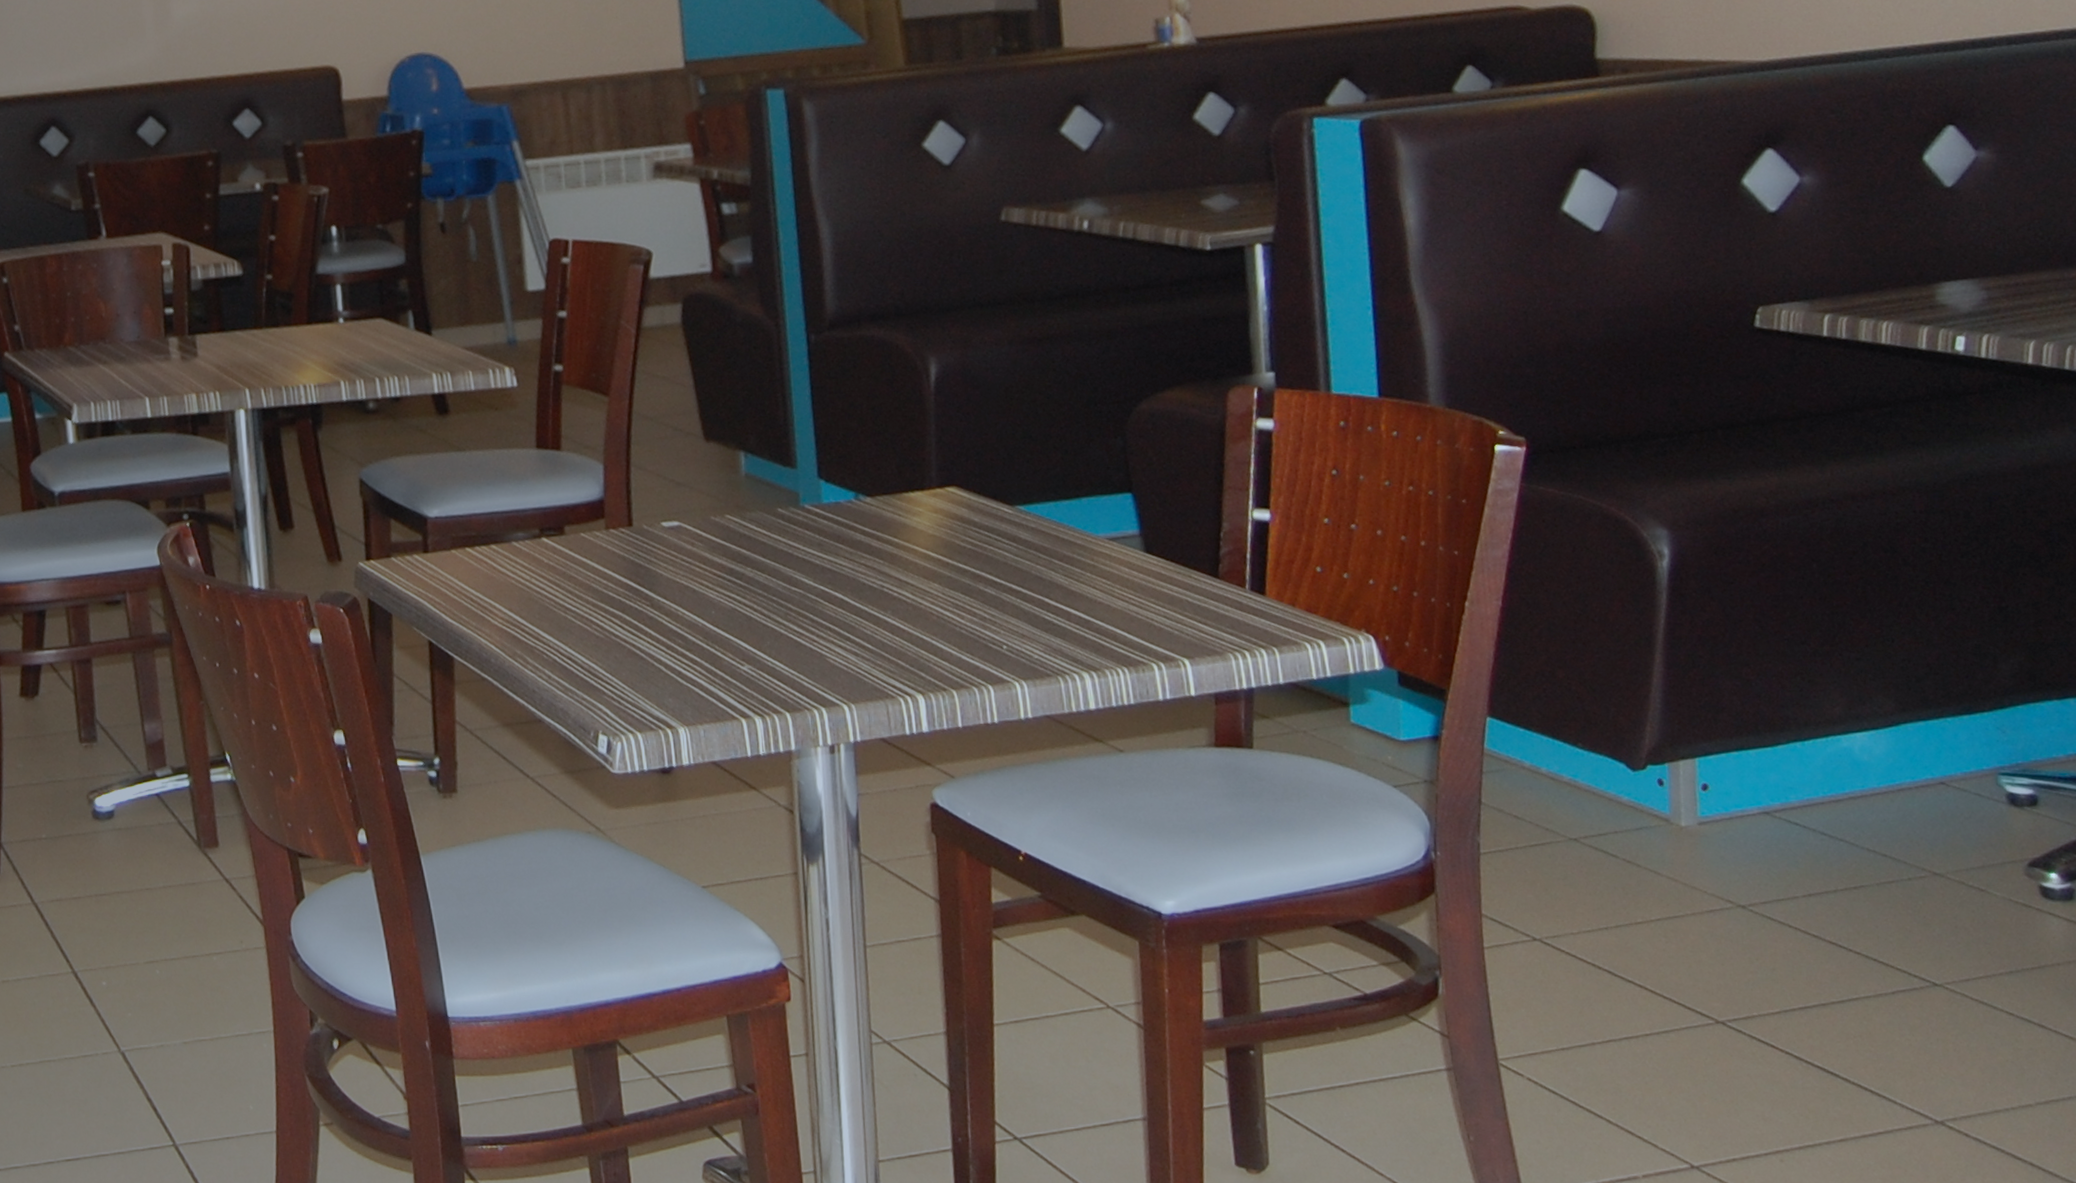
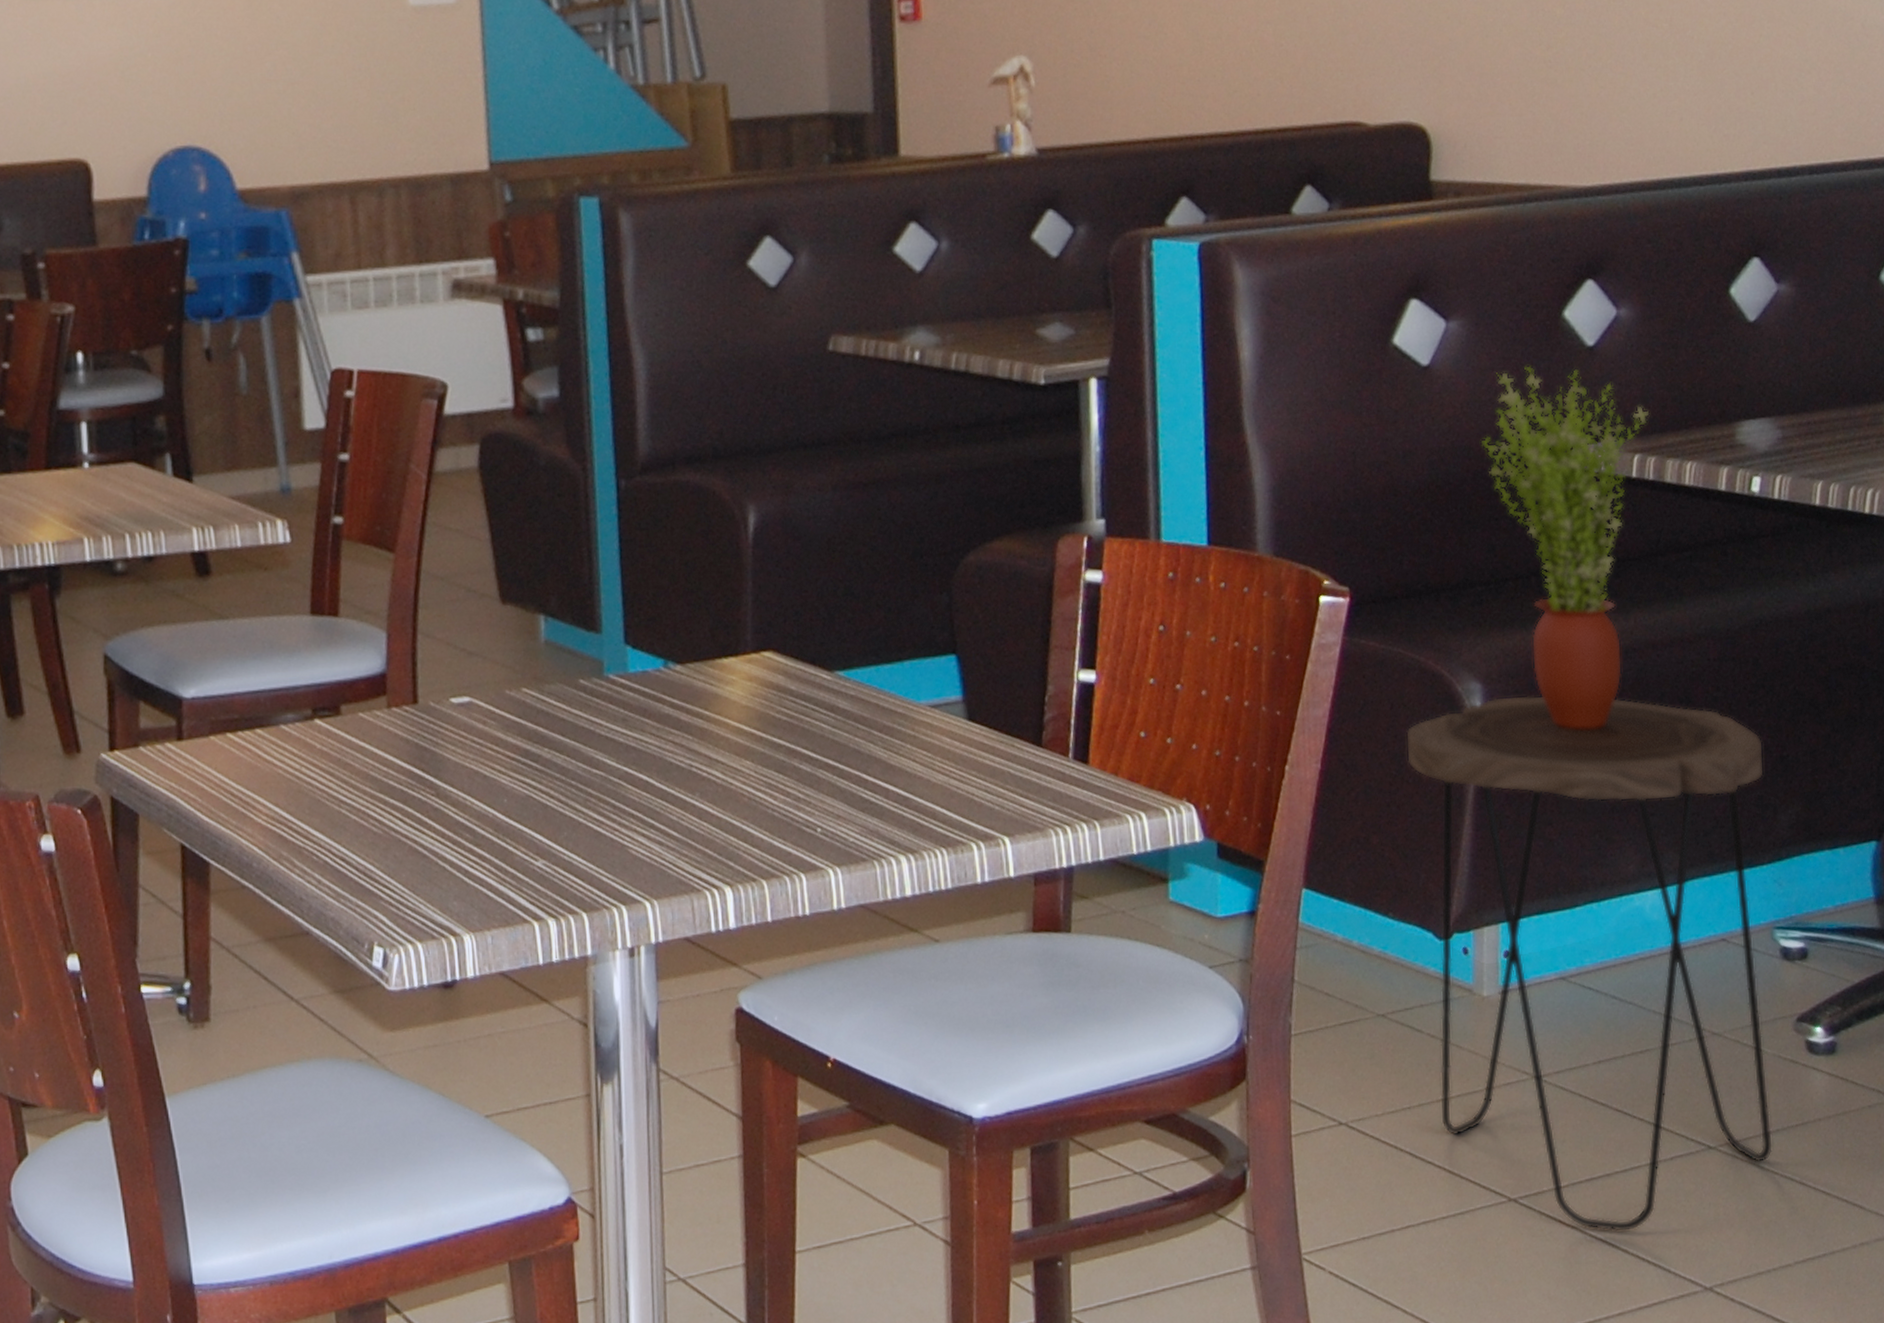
side table: none [1589,541,2007,1061] -> present [1405,695,1774,1232]
potted plant: none [1659,230,1840,576] -> present [1482,365,1650,730]

